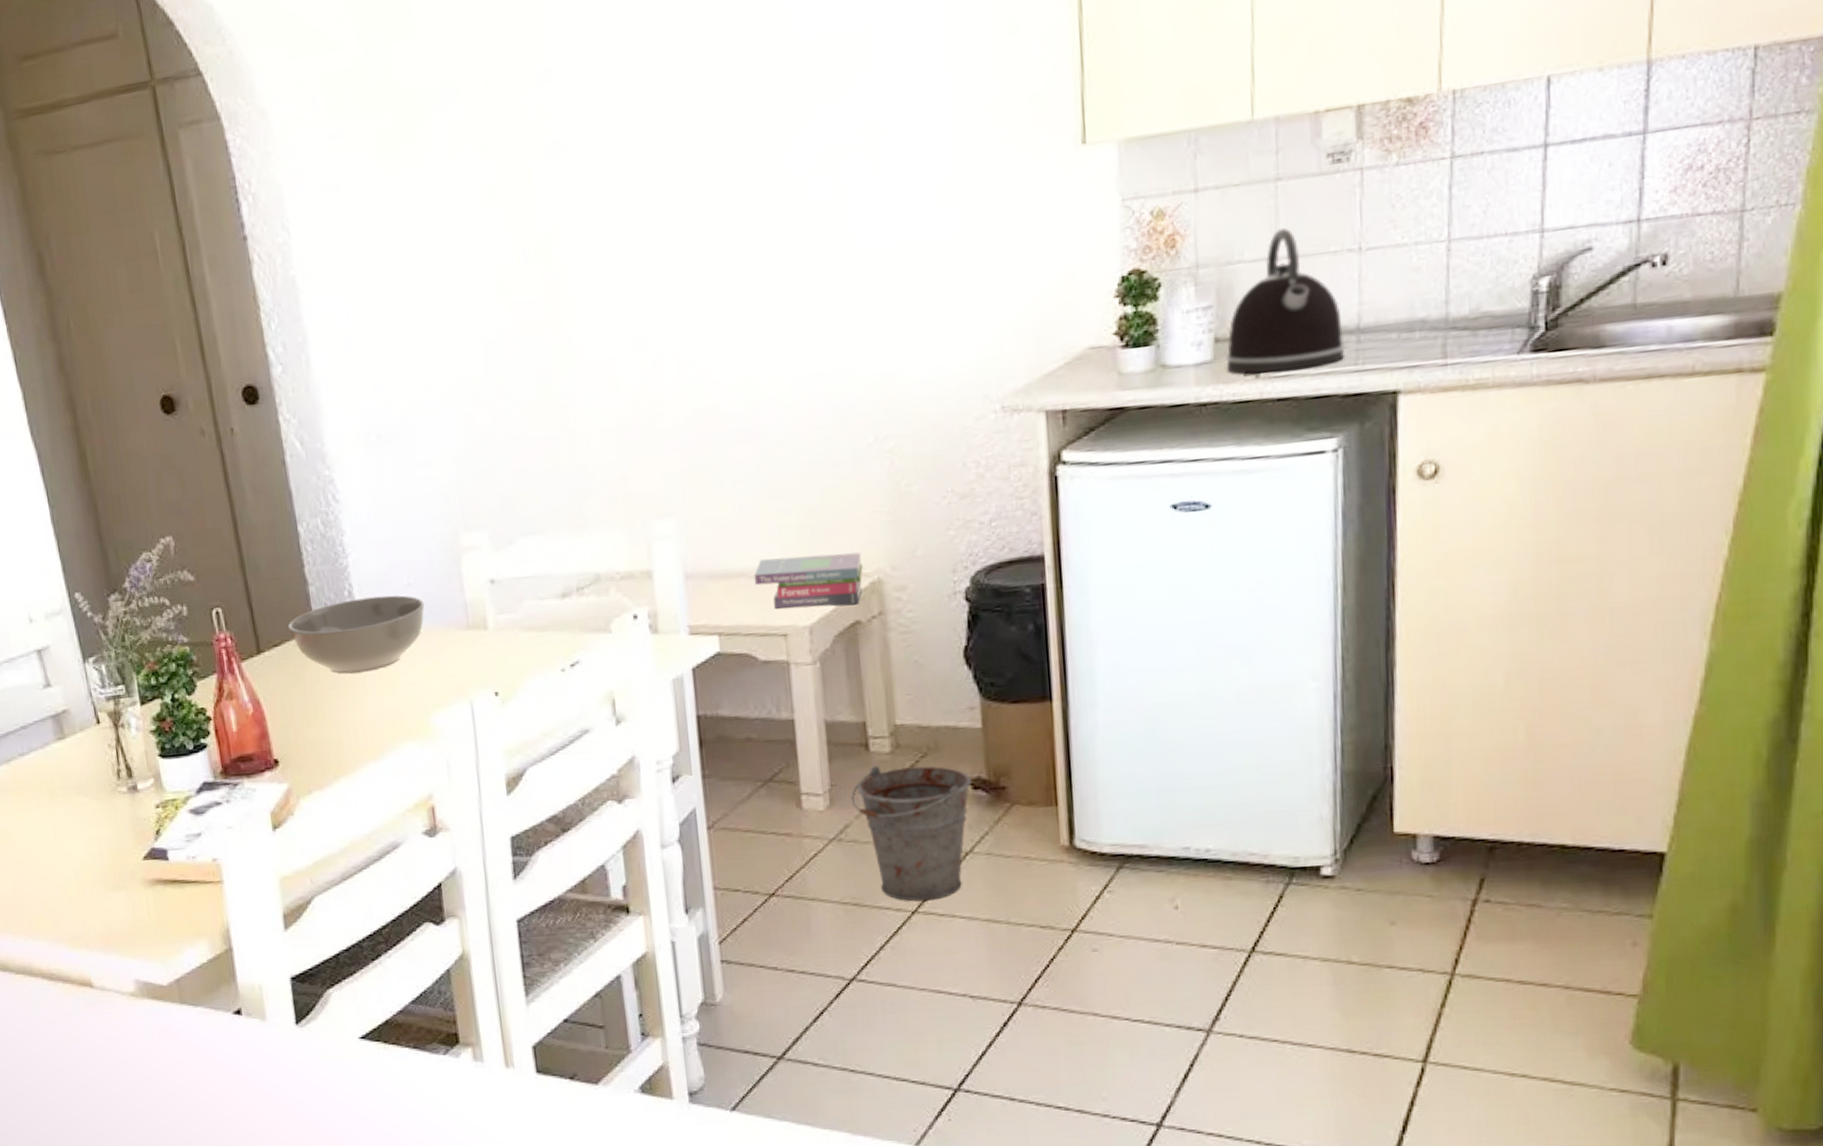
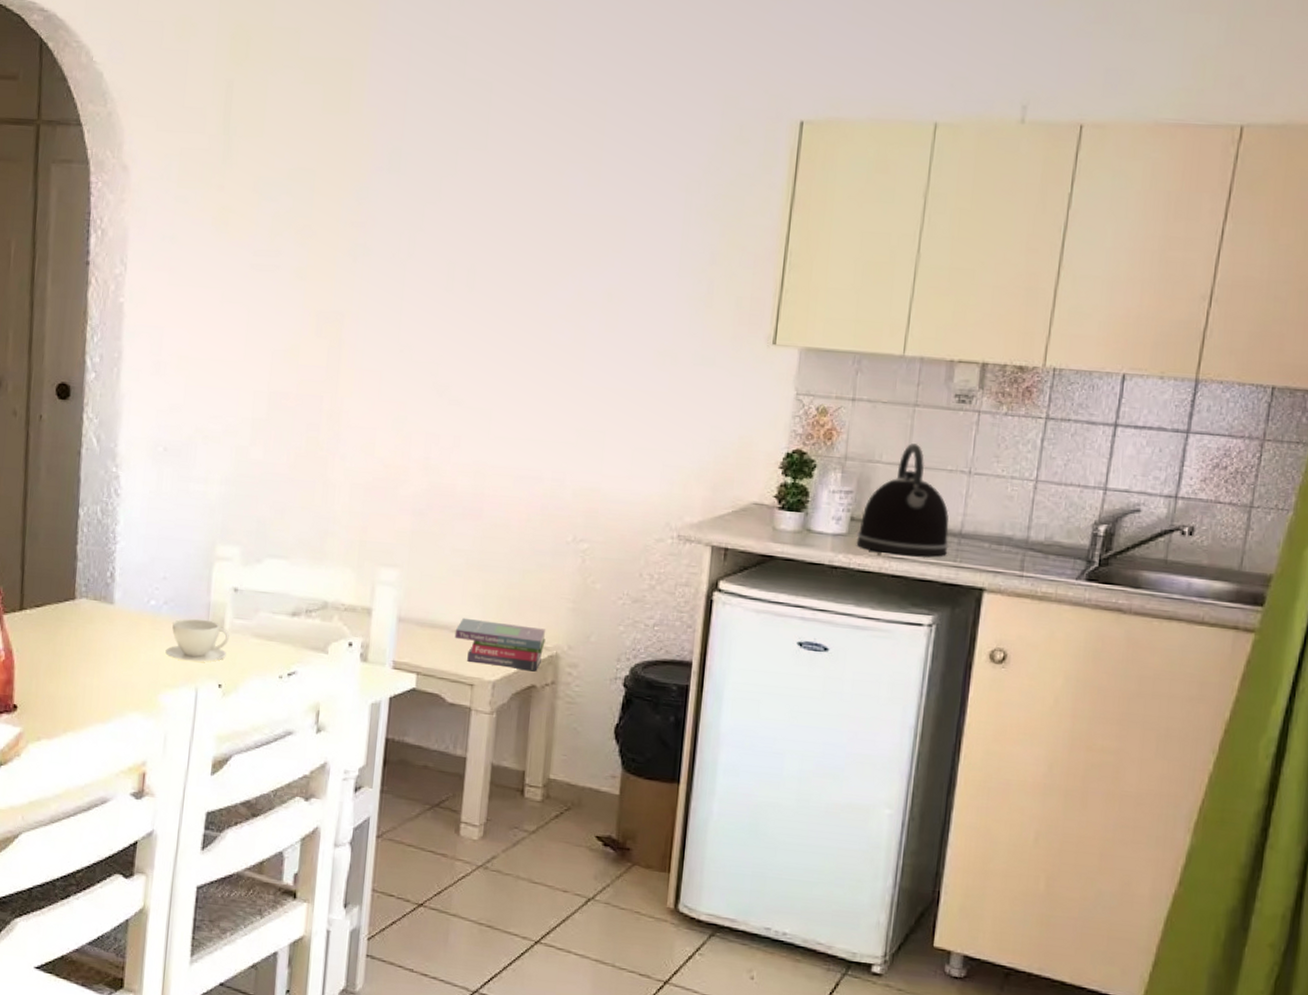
bowl: present [287,595,425,674] -> none [51,580,174,645]
teacup: none [428,622,497,674] -> present [165,618,229,663]
bucket: present [851,765,972,901] -> none [501,810,604,935]

